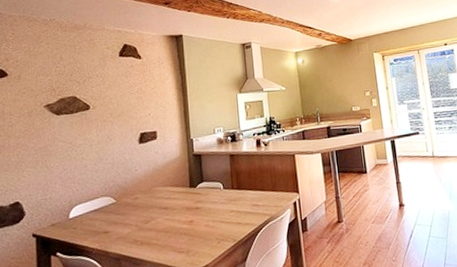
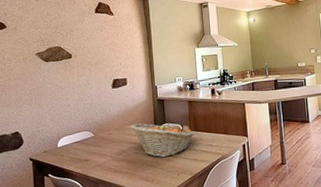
fruit basket: none [160,180,238,223] -> present [130,121,195,157]

